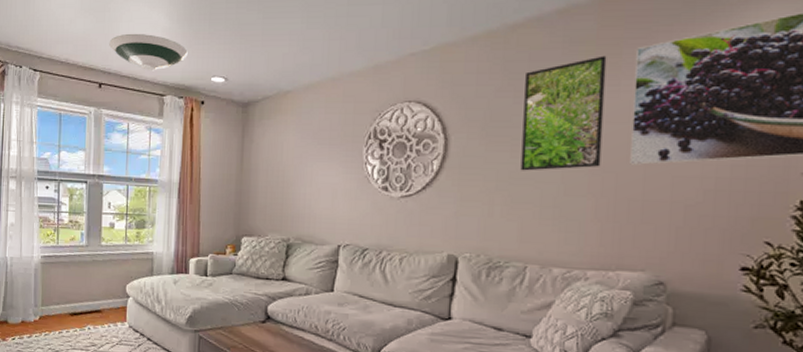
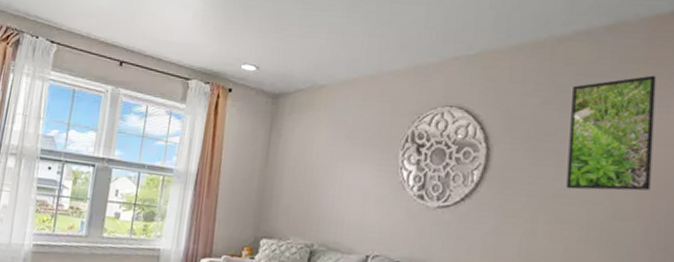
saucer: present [109,33,188,71] -> none [135,12,219,53]

